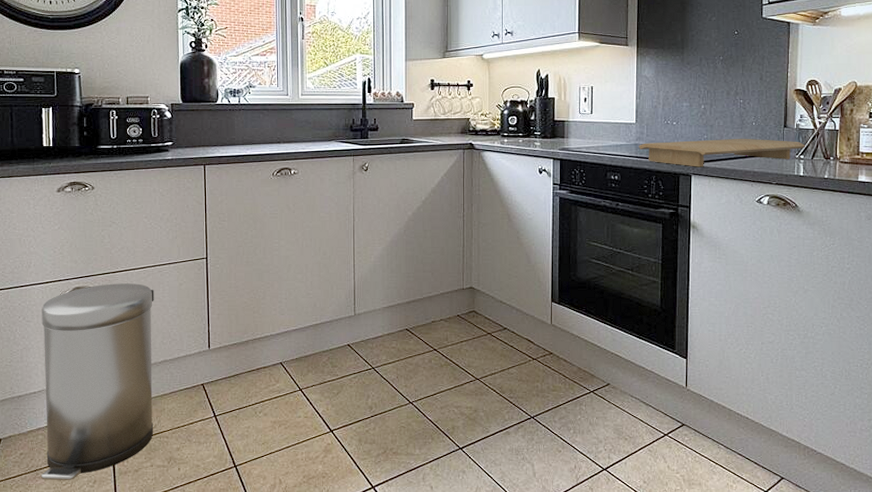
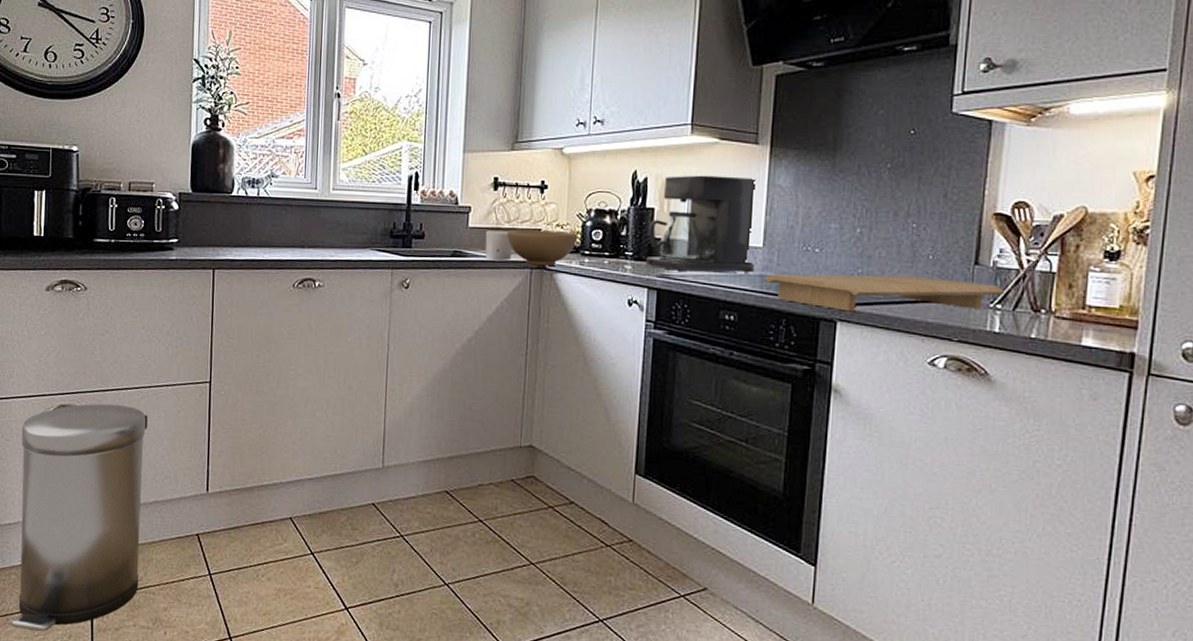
mug: none [426,121,452,144] -> present [485,230,517,260]
bowl: none [443,119,498,147] -> present [507,229,578,267]
coffee maker: none [550,71,631,145] -> present [645,175,757,273]

